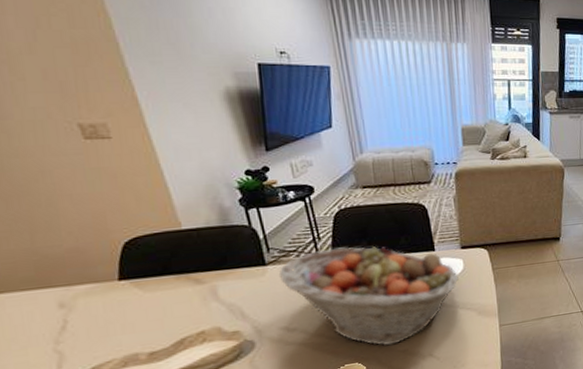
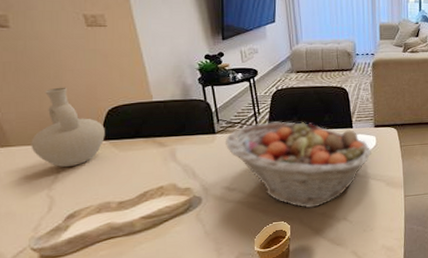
vase: none [24,216,124,316] -> present [31,87,105,168]

